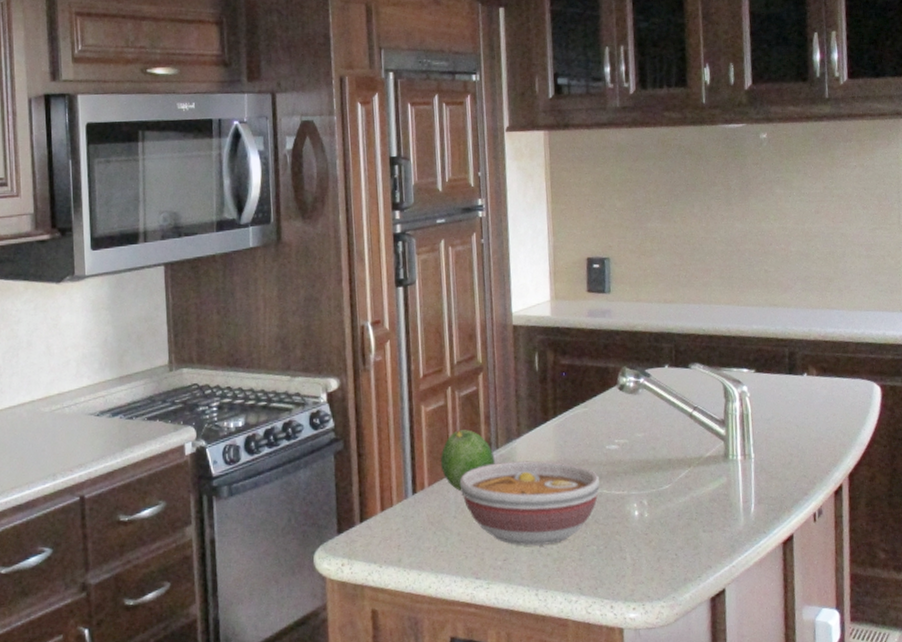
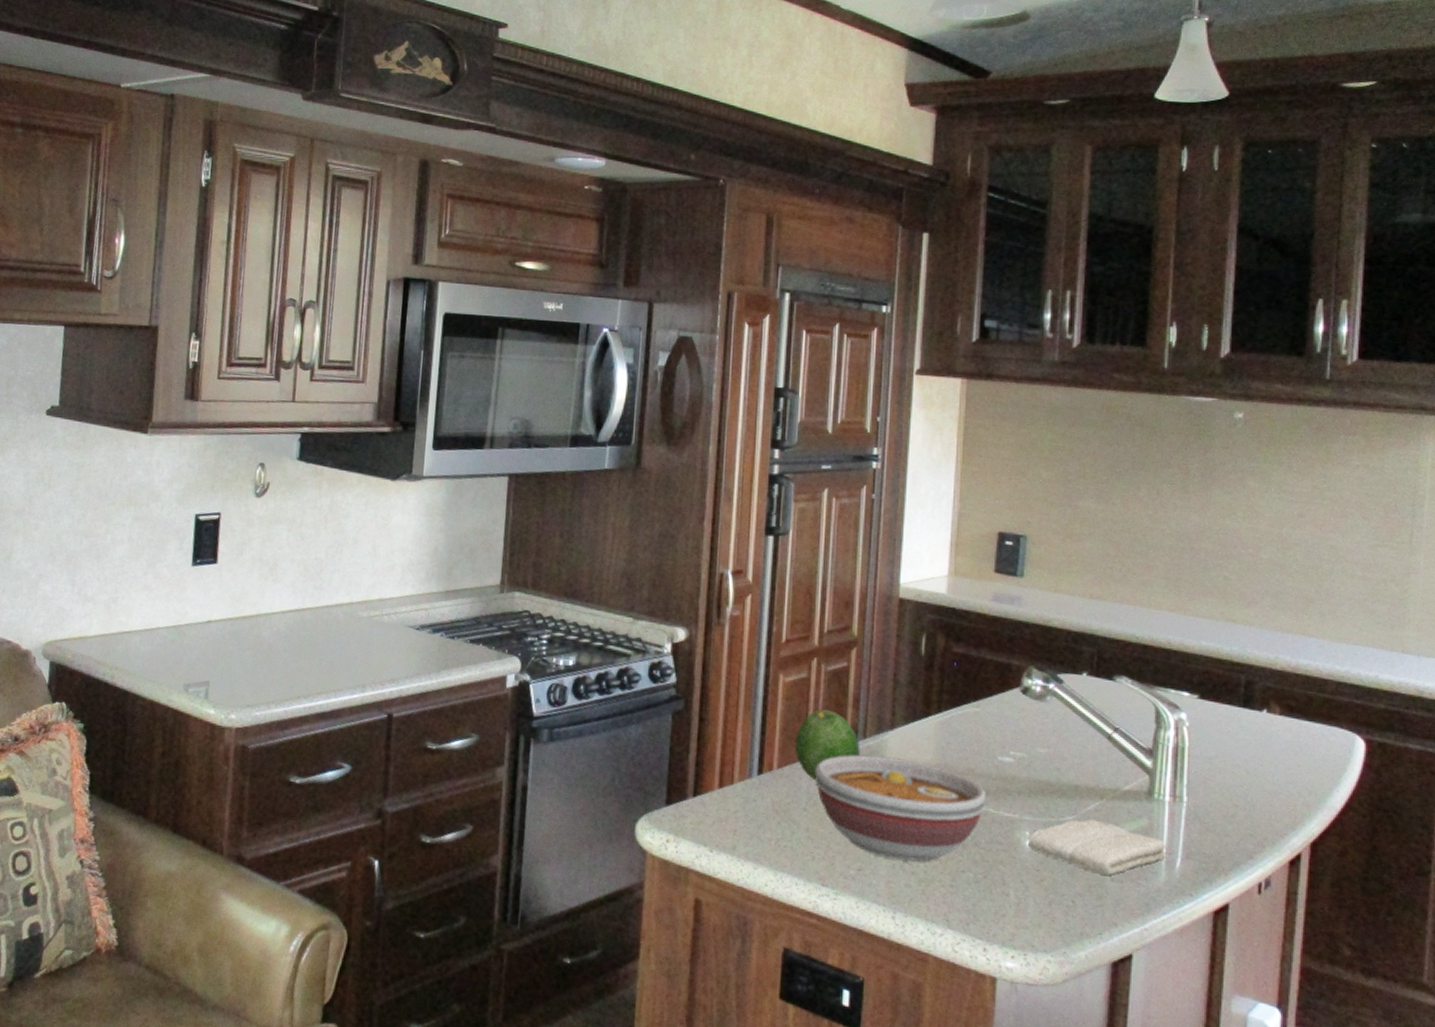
washcloth: none [636,484,743,528] -> present [1028,819,1167,875]

